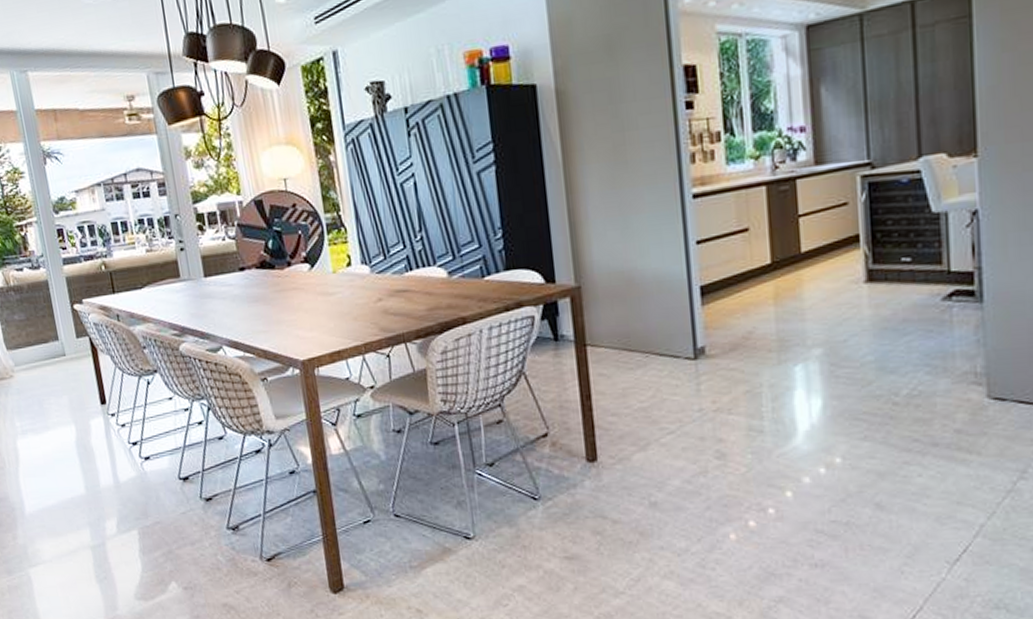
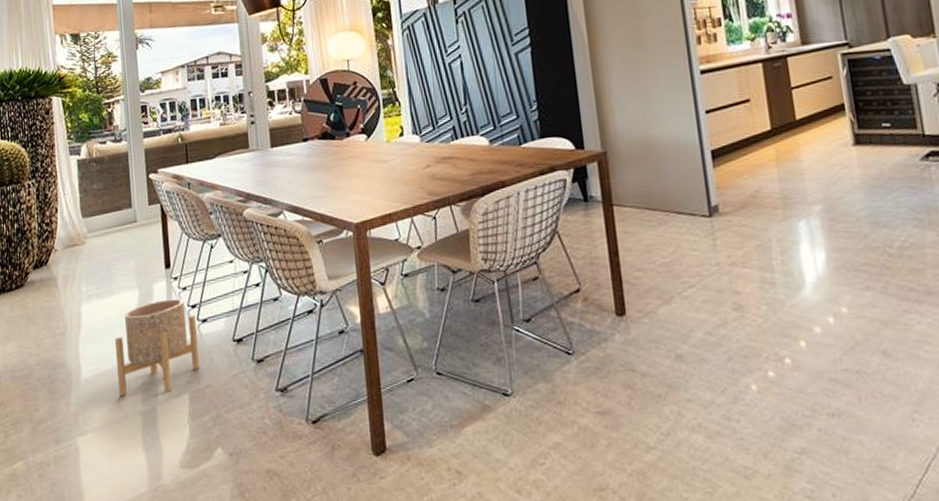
planter: none [55,435,147,531] -> present [114,298,200,397]

